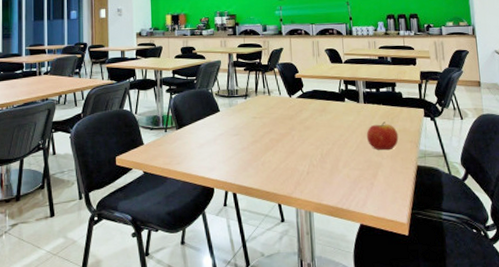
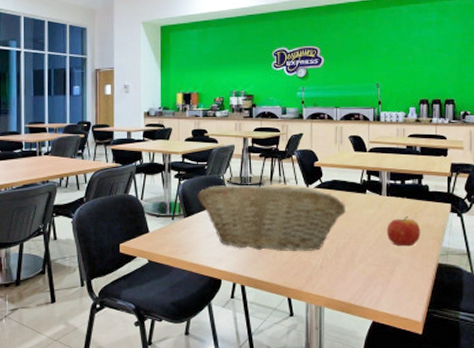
fruit basket: none [188,96,328,159] -> present [197,185,347,252]

